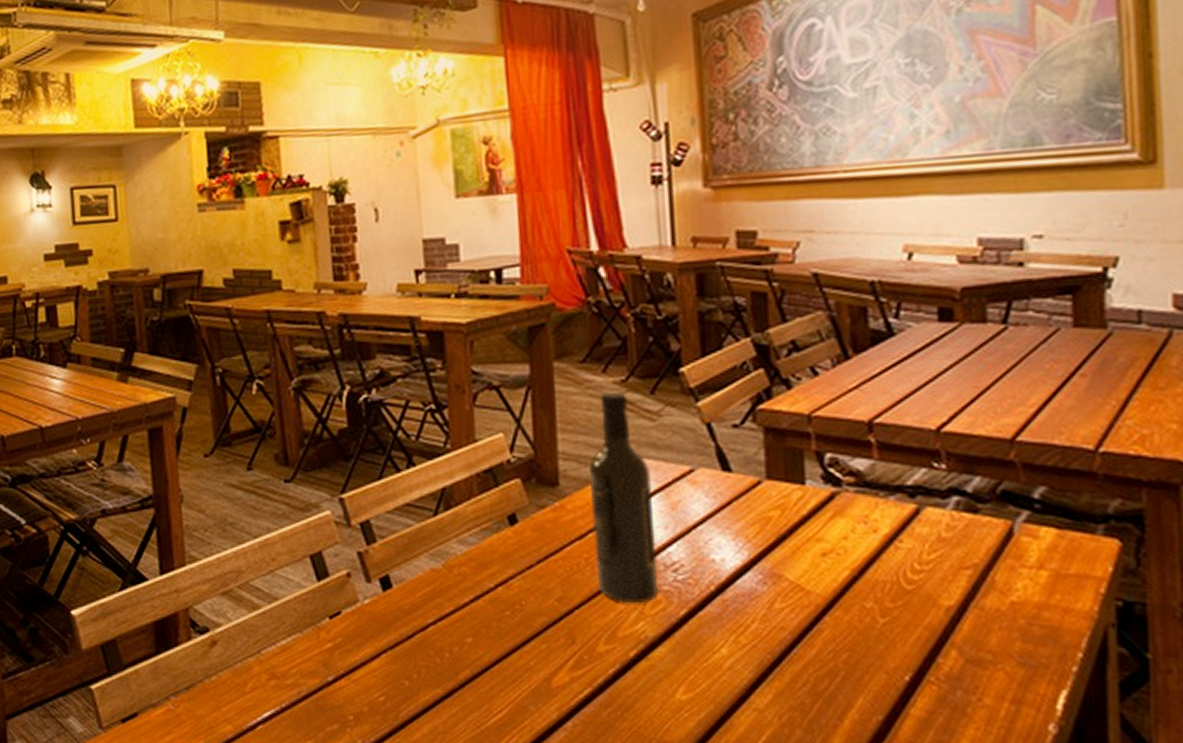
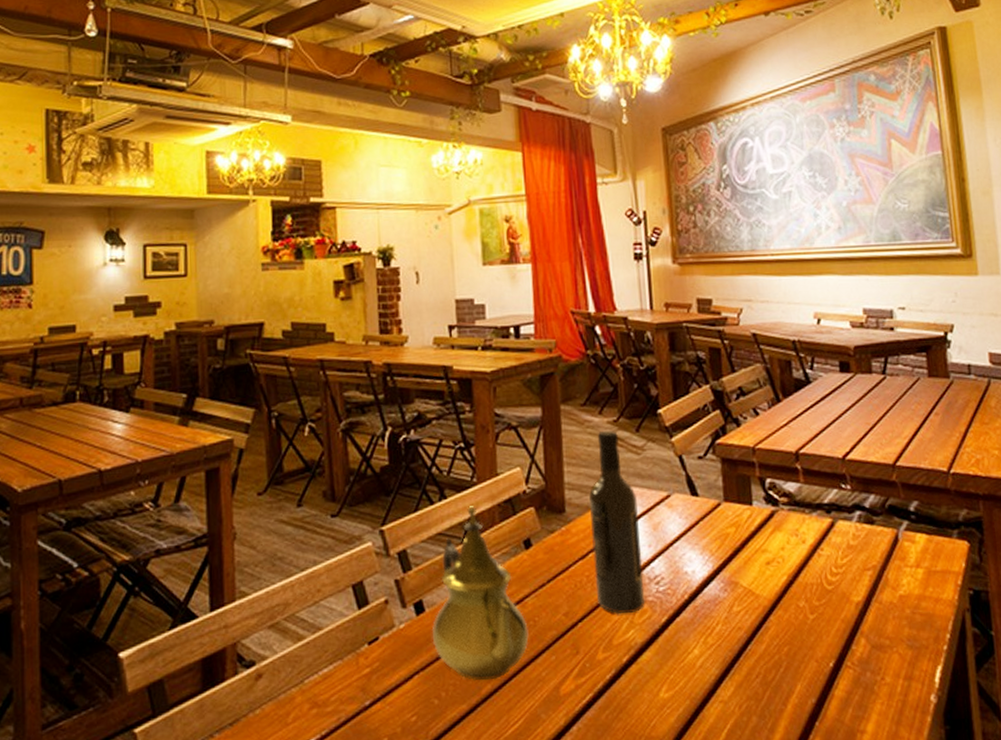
teapot: none [400,475,514,665] -> present [431,506,529,681]

